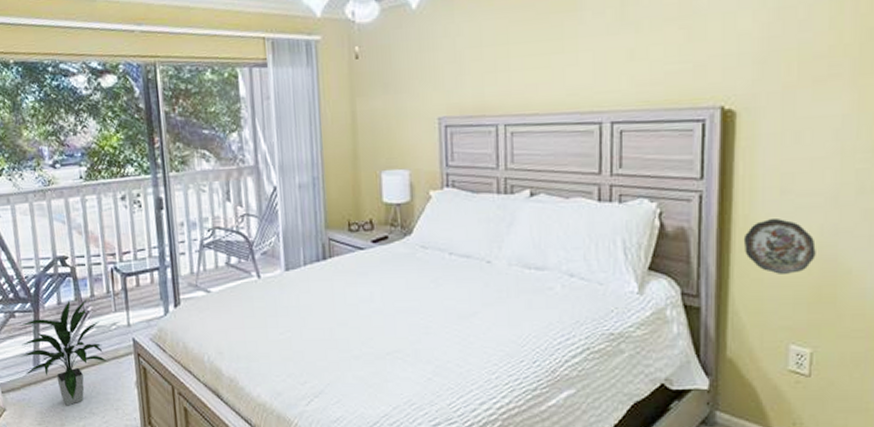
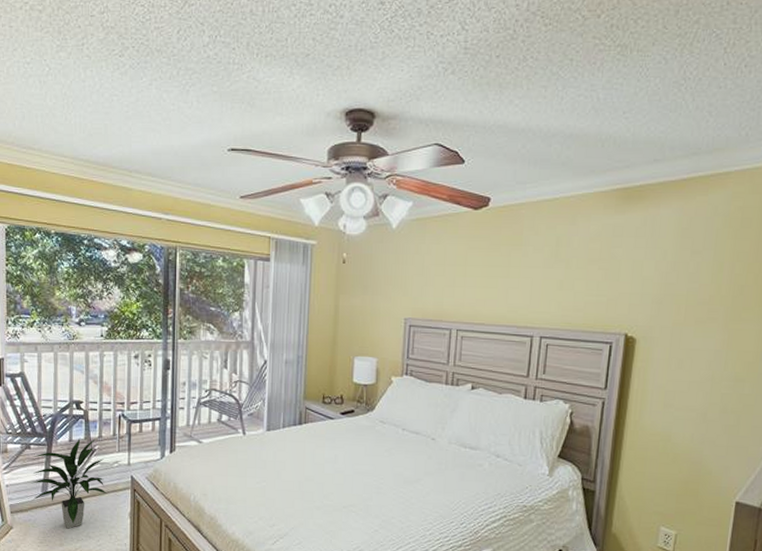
decorative plate: present [743,219,816,274] -> none [632,426,687,471]

